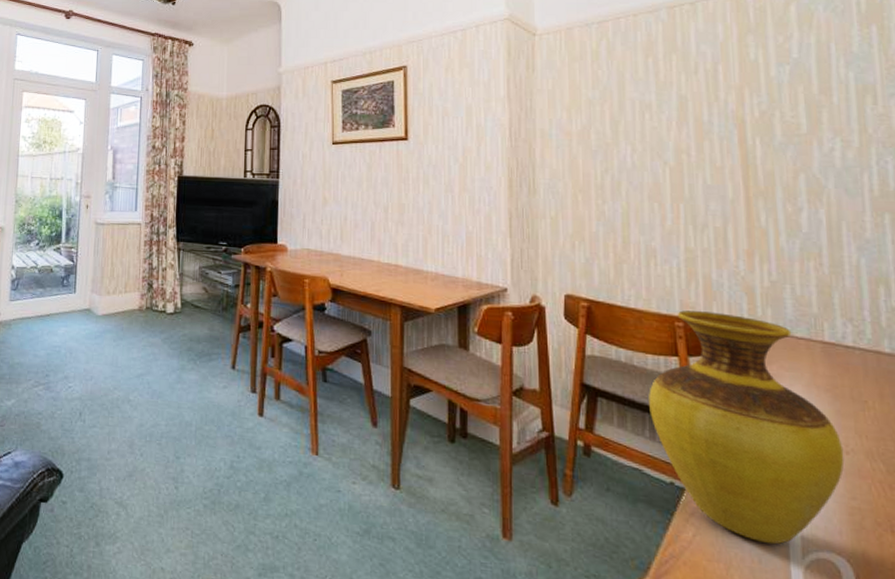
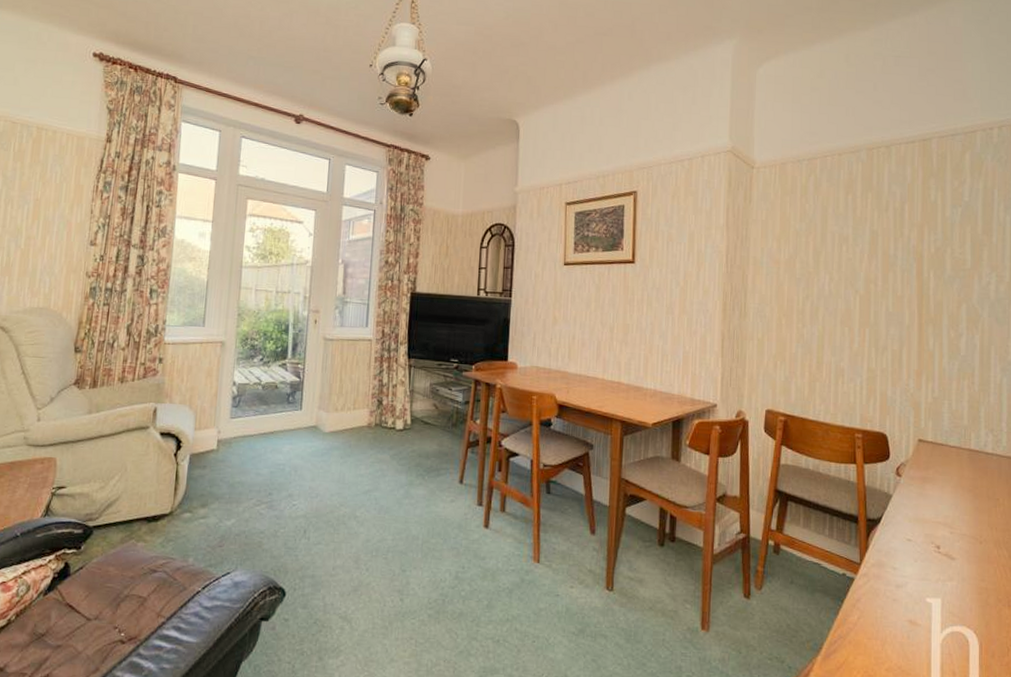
vase: present [649,310,845,545] -> none [830,423,978,622]

